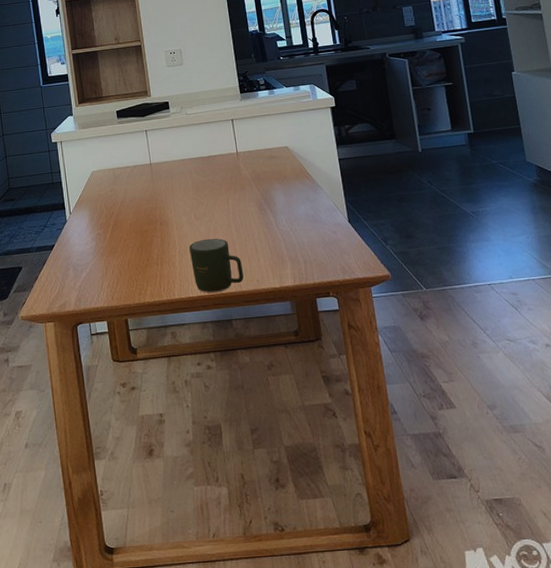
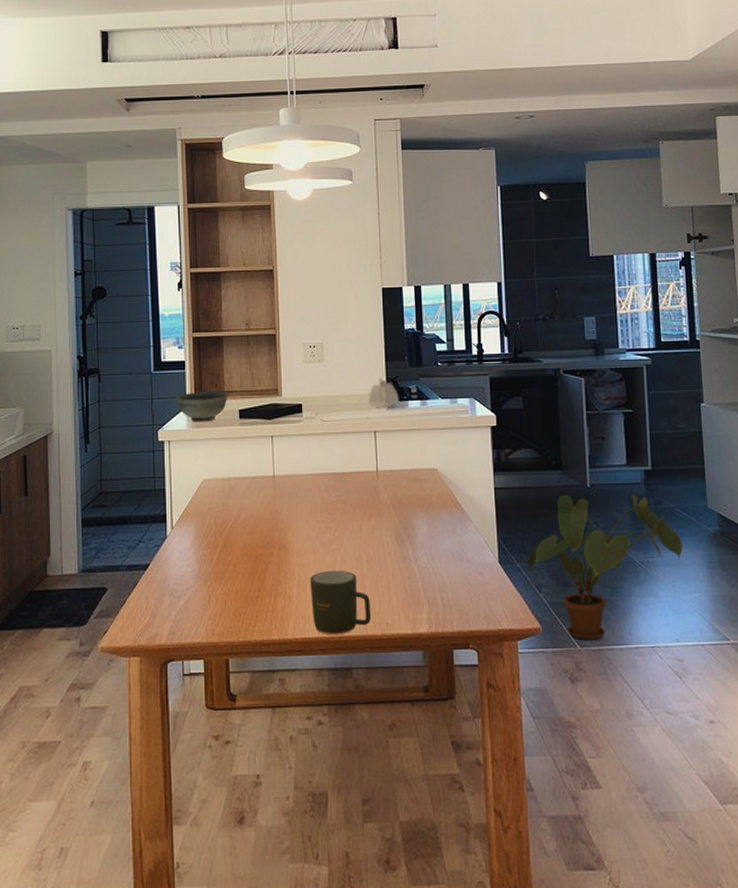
bowl: none [63,96,107,124] -> present [176,391,228,422]
teapot: none [223,74,250,100] -> present [367,378,399,408]
house plant: none [373,154,508,283] -> present [527,494,683,641]

